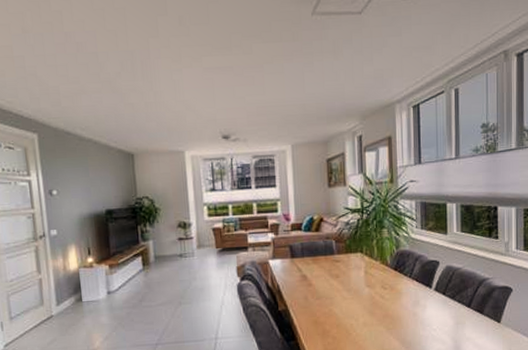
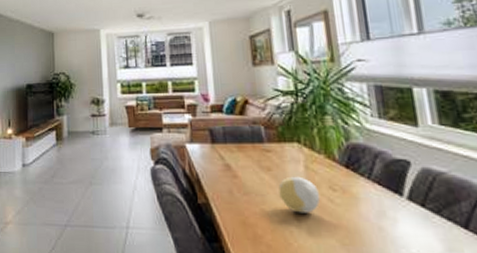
decorative ball: none [344,280,375,309] -> present [278,176,321,214]

